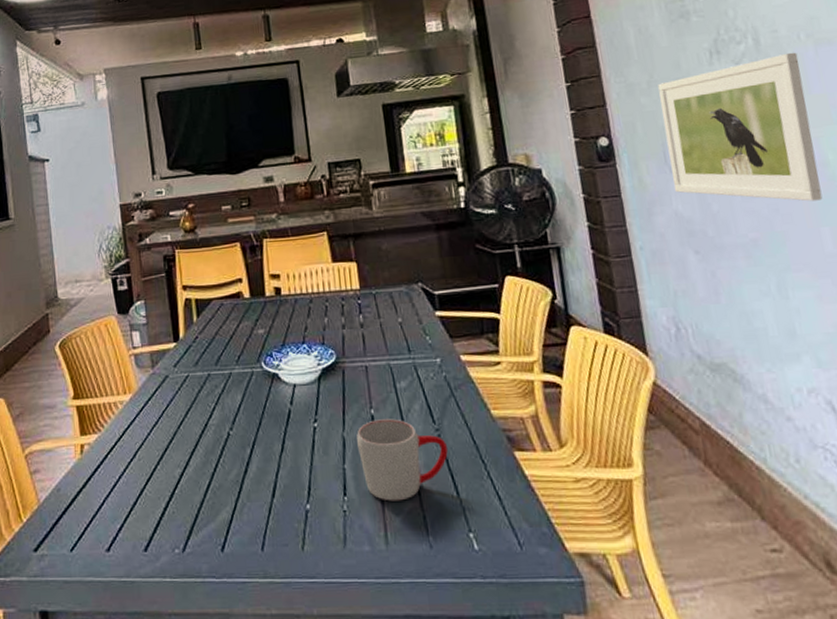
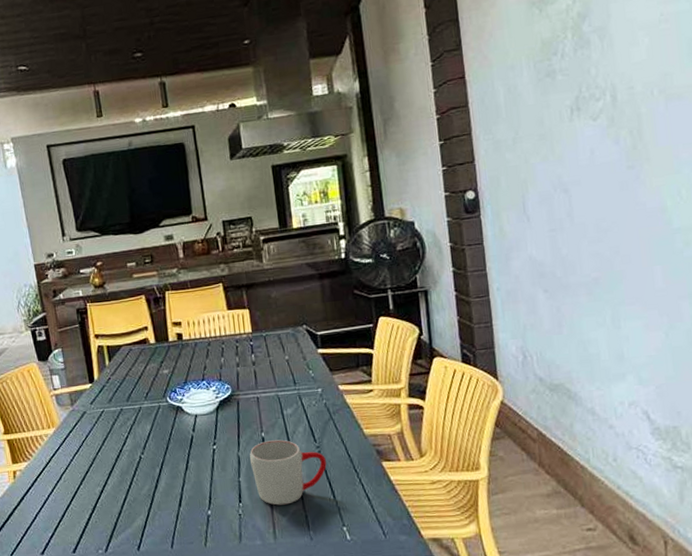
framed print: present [658,52,823,201] -> none [522,107,658,244]

